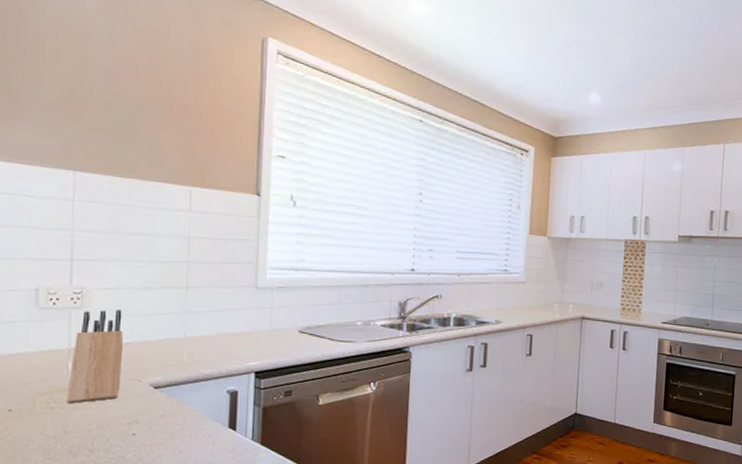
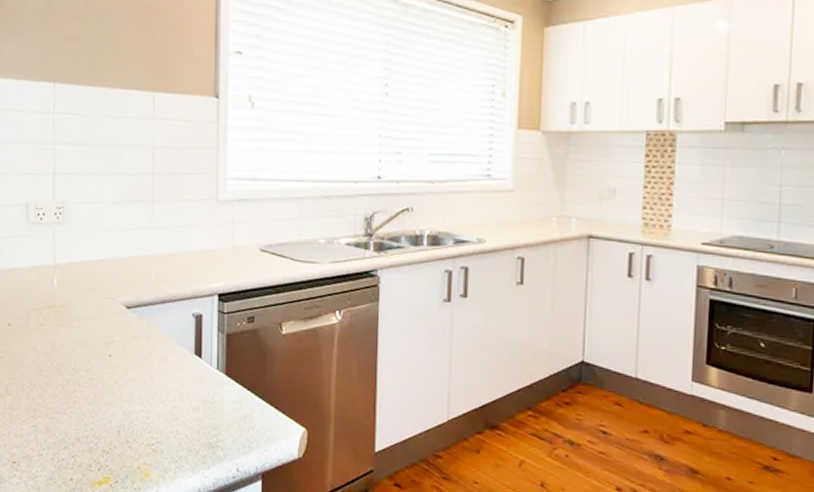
knife block: present [67,310,124,404] -> none [54,225,99,321]

